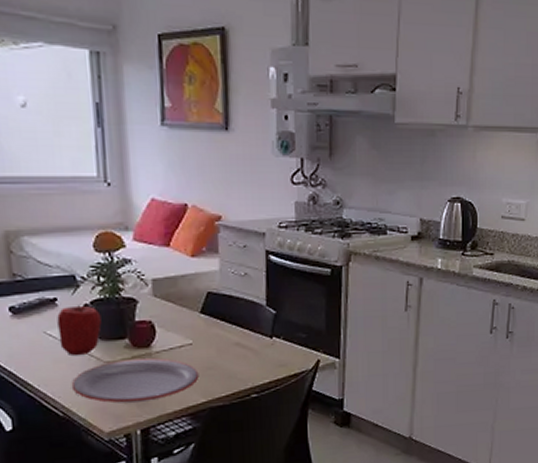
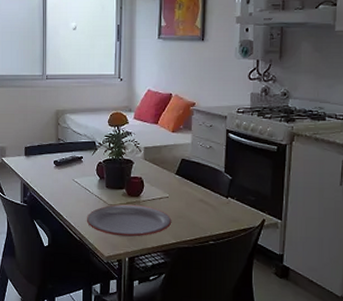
apple: present [57,305,102,355] -> none [82,163,109,198]

